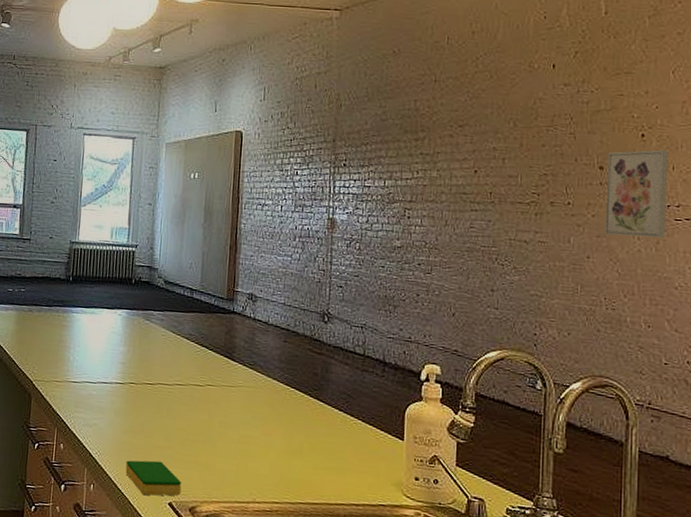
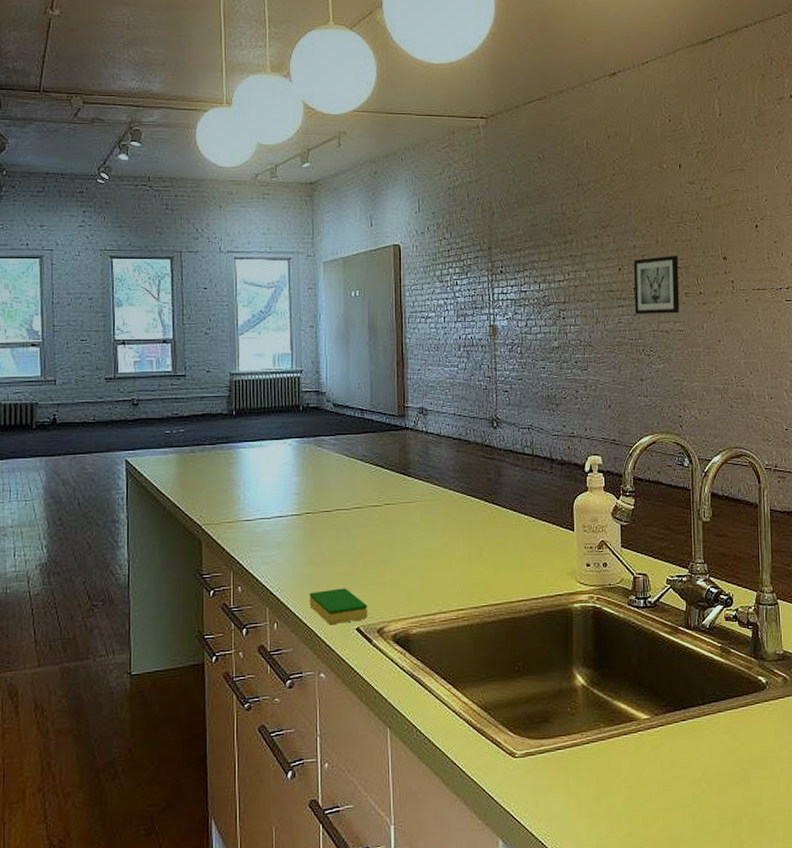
wall art: none [489,160,545,224] -> present [634,255,680,315]
wall art: present [605,150,669,239] -> none [729,238,780,318]

